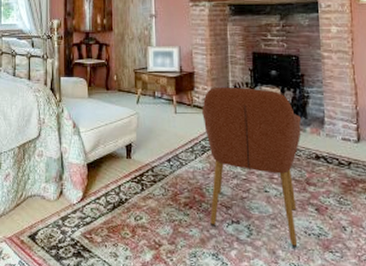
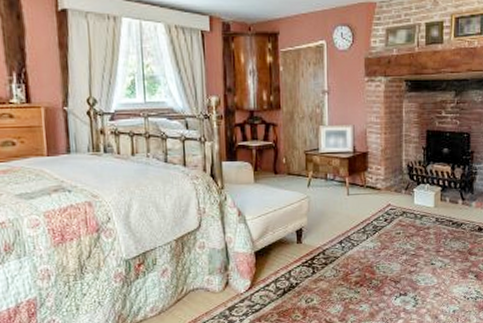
armchair: present [202,86,301,248] -> none [375,166,468,311]

